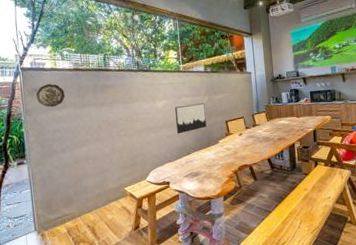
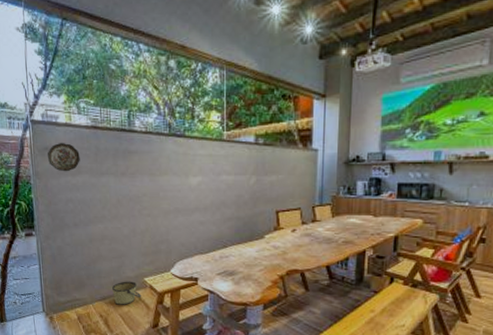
bucket: none [97,192,123,214] -> present [112,281,142,305]
wall art: present [175,103,207,134] -> none [213,185,251,221]

